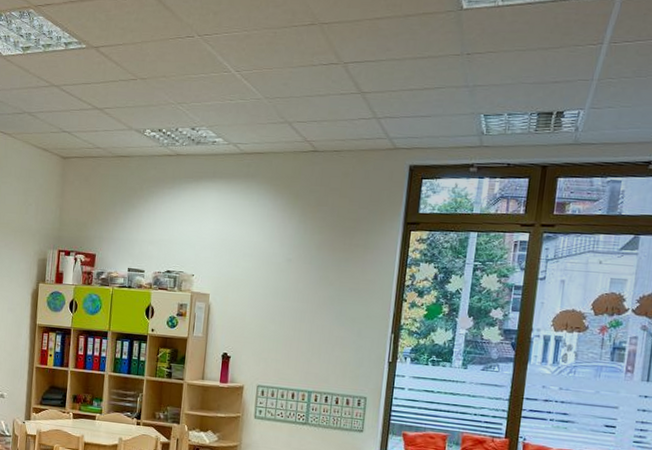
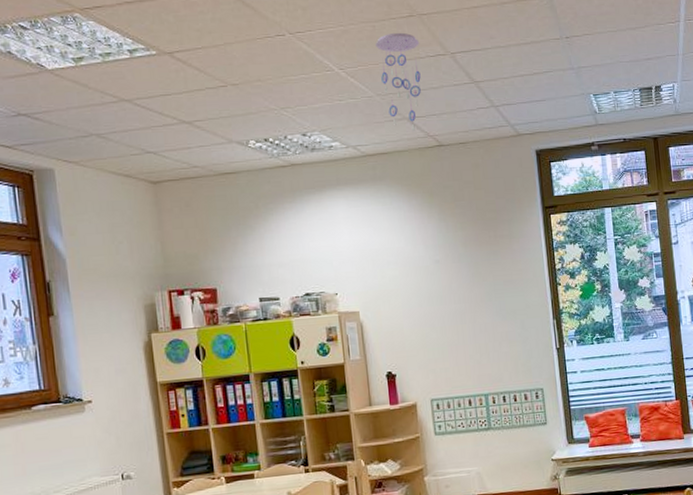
ceiling mobile: none [272,39,315,135] -> present [375,32,421,131]

